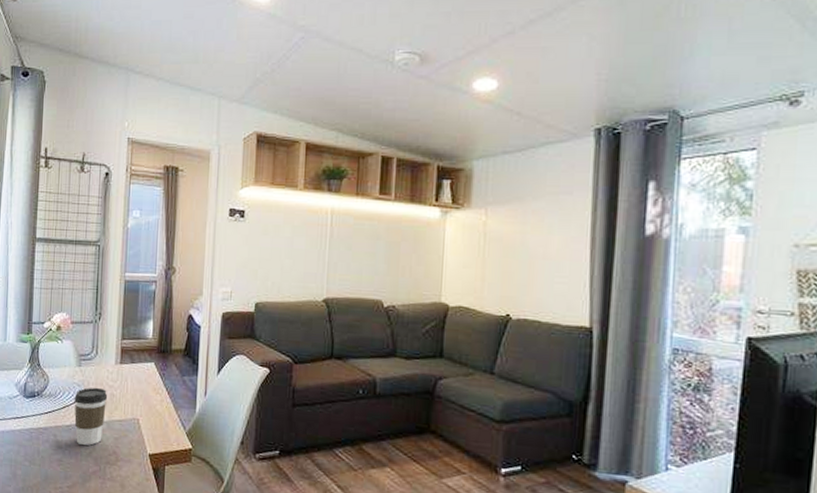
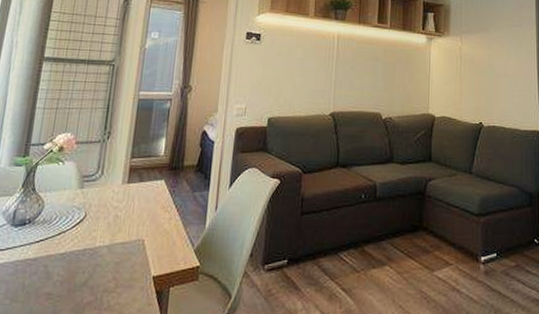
coffee cup: present [74,387,108,446] -> none [70,209,112,273]

